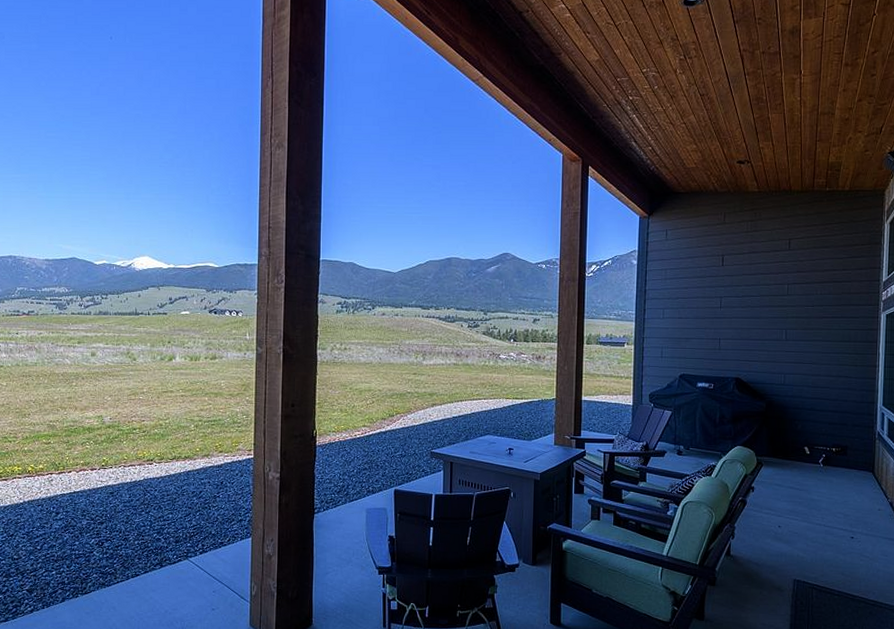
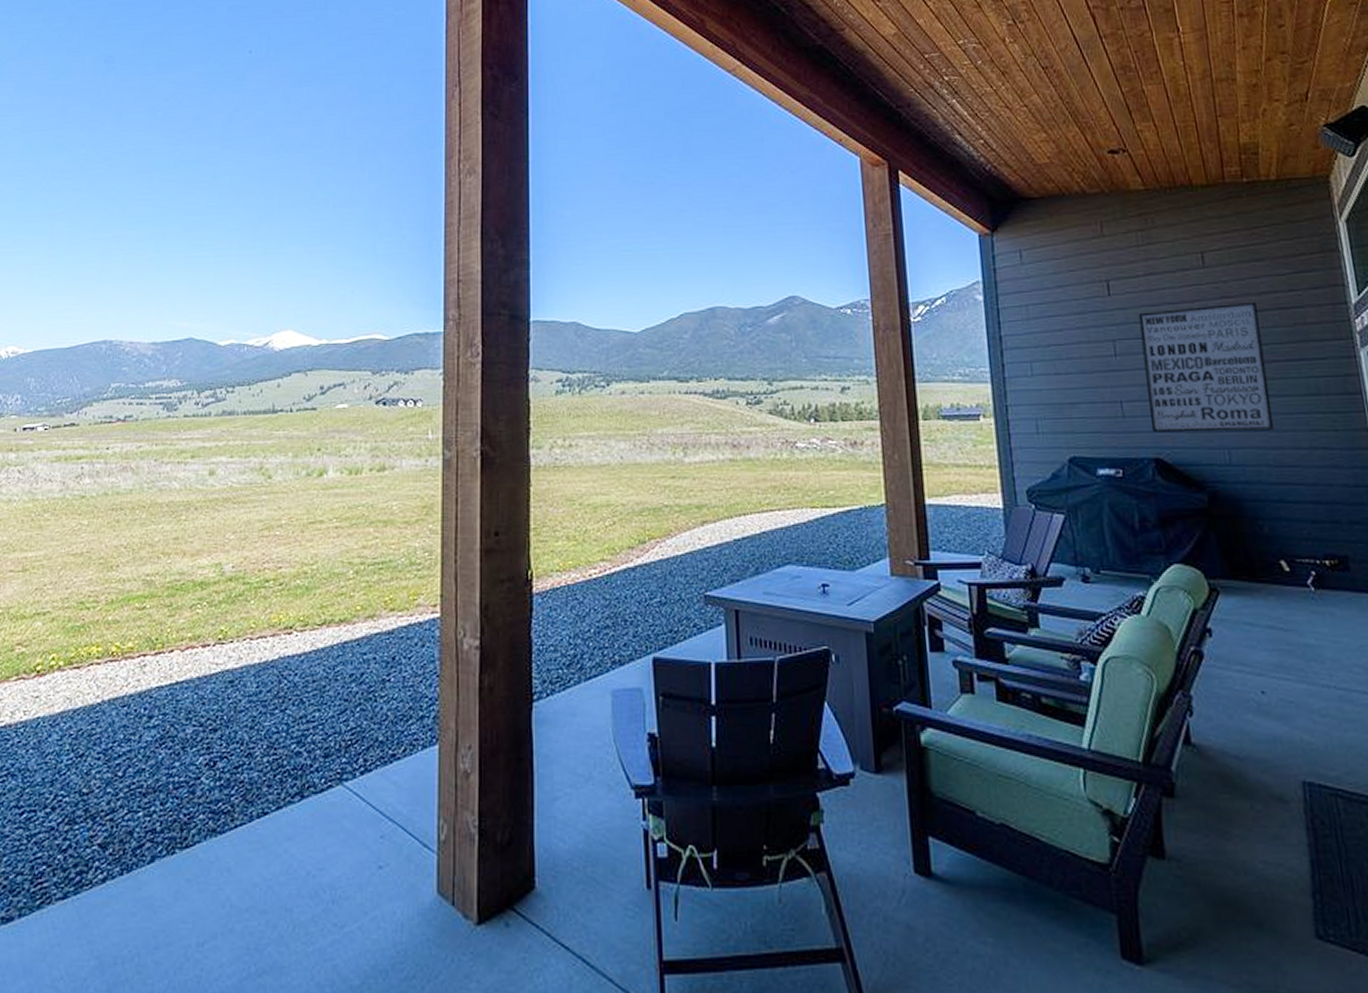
wall art: none [736,276,819,363] -> present [1138,301,1275,433]

